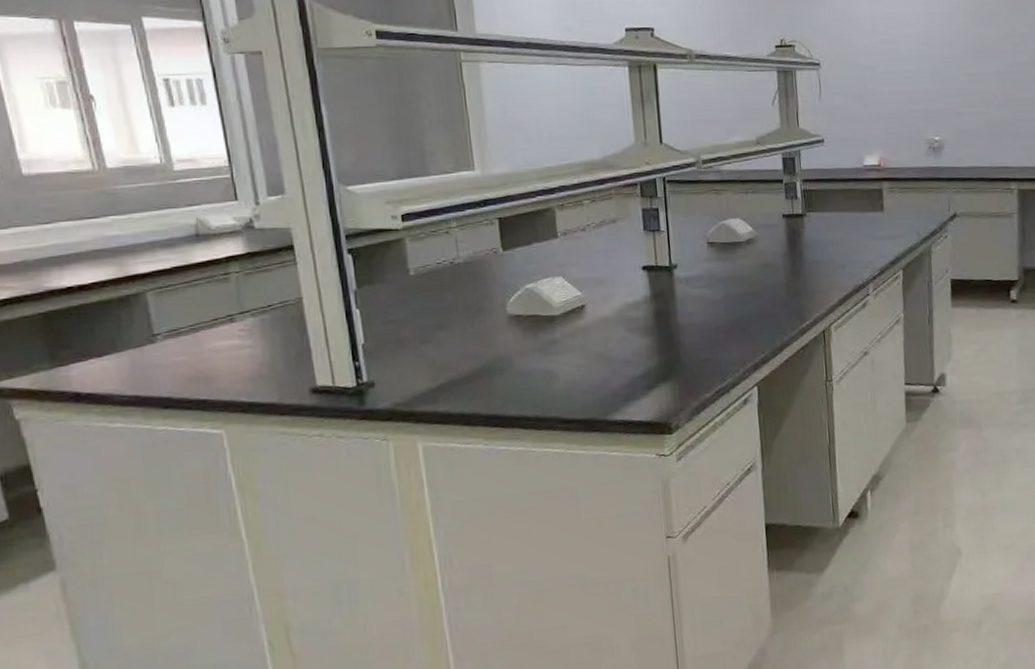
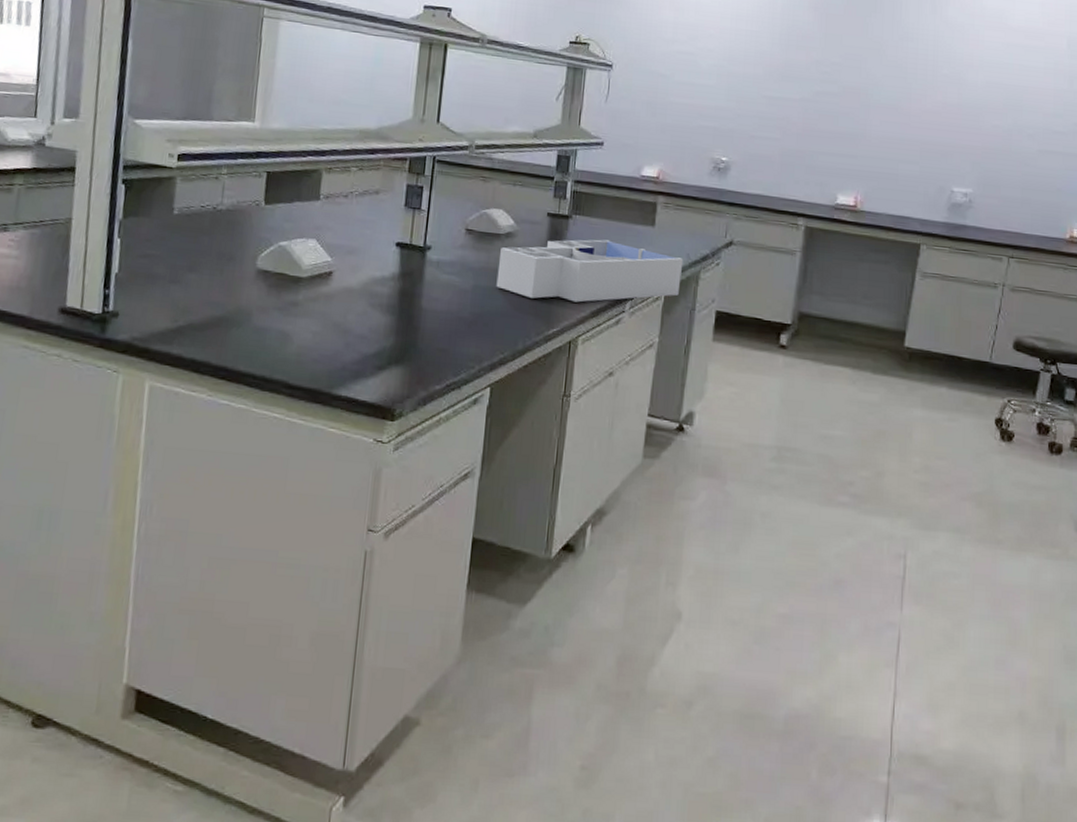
desk organizer: none [744,231,916,297] -> present [496,239,684,303]

